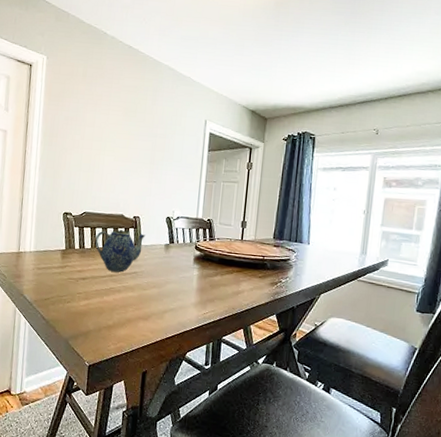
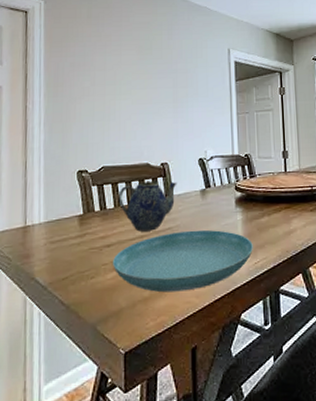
saucer: none [85,276,204,326] -> present [112,229,253,293]

